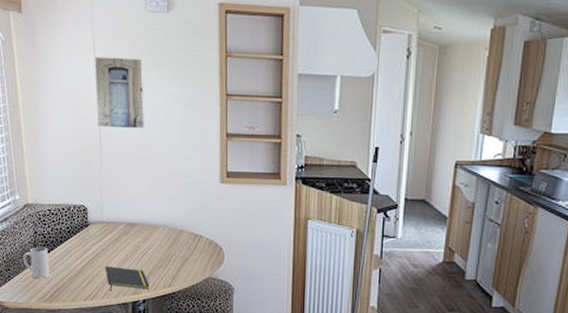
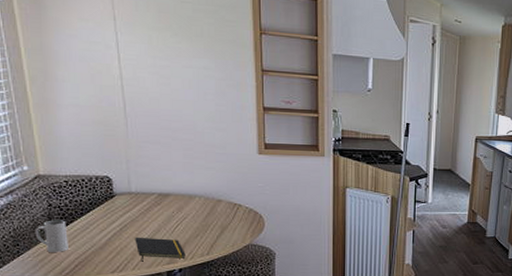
wall art: present [95,57,145,129] -> none [115,25,175,100]

